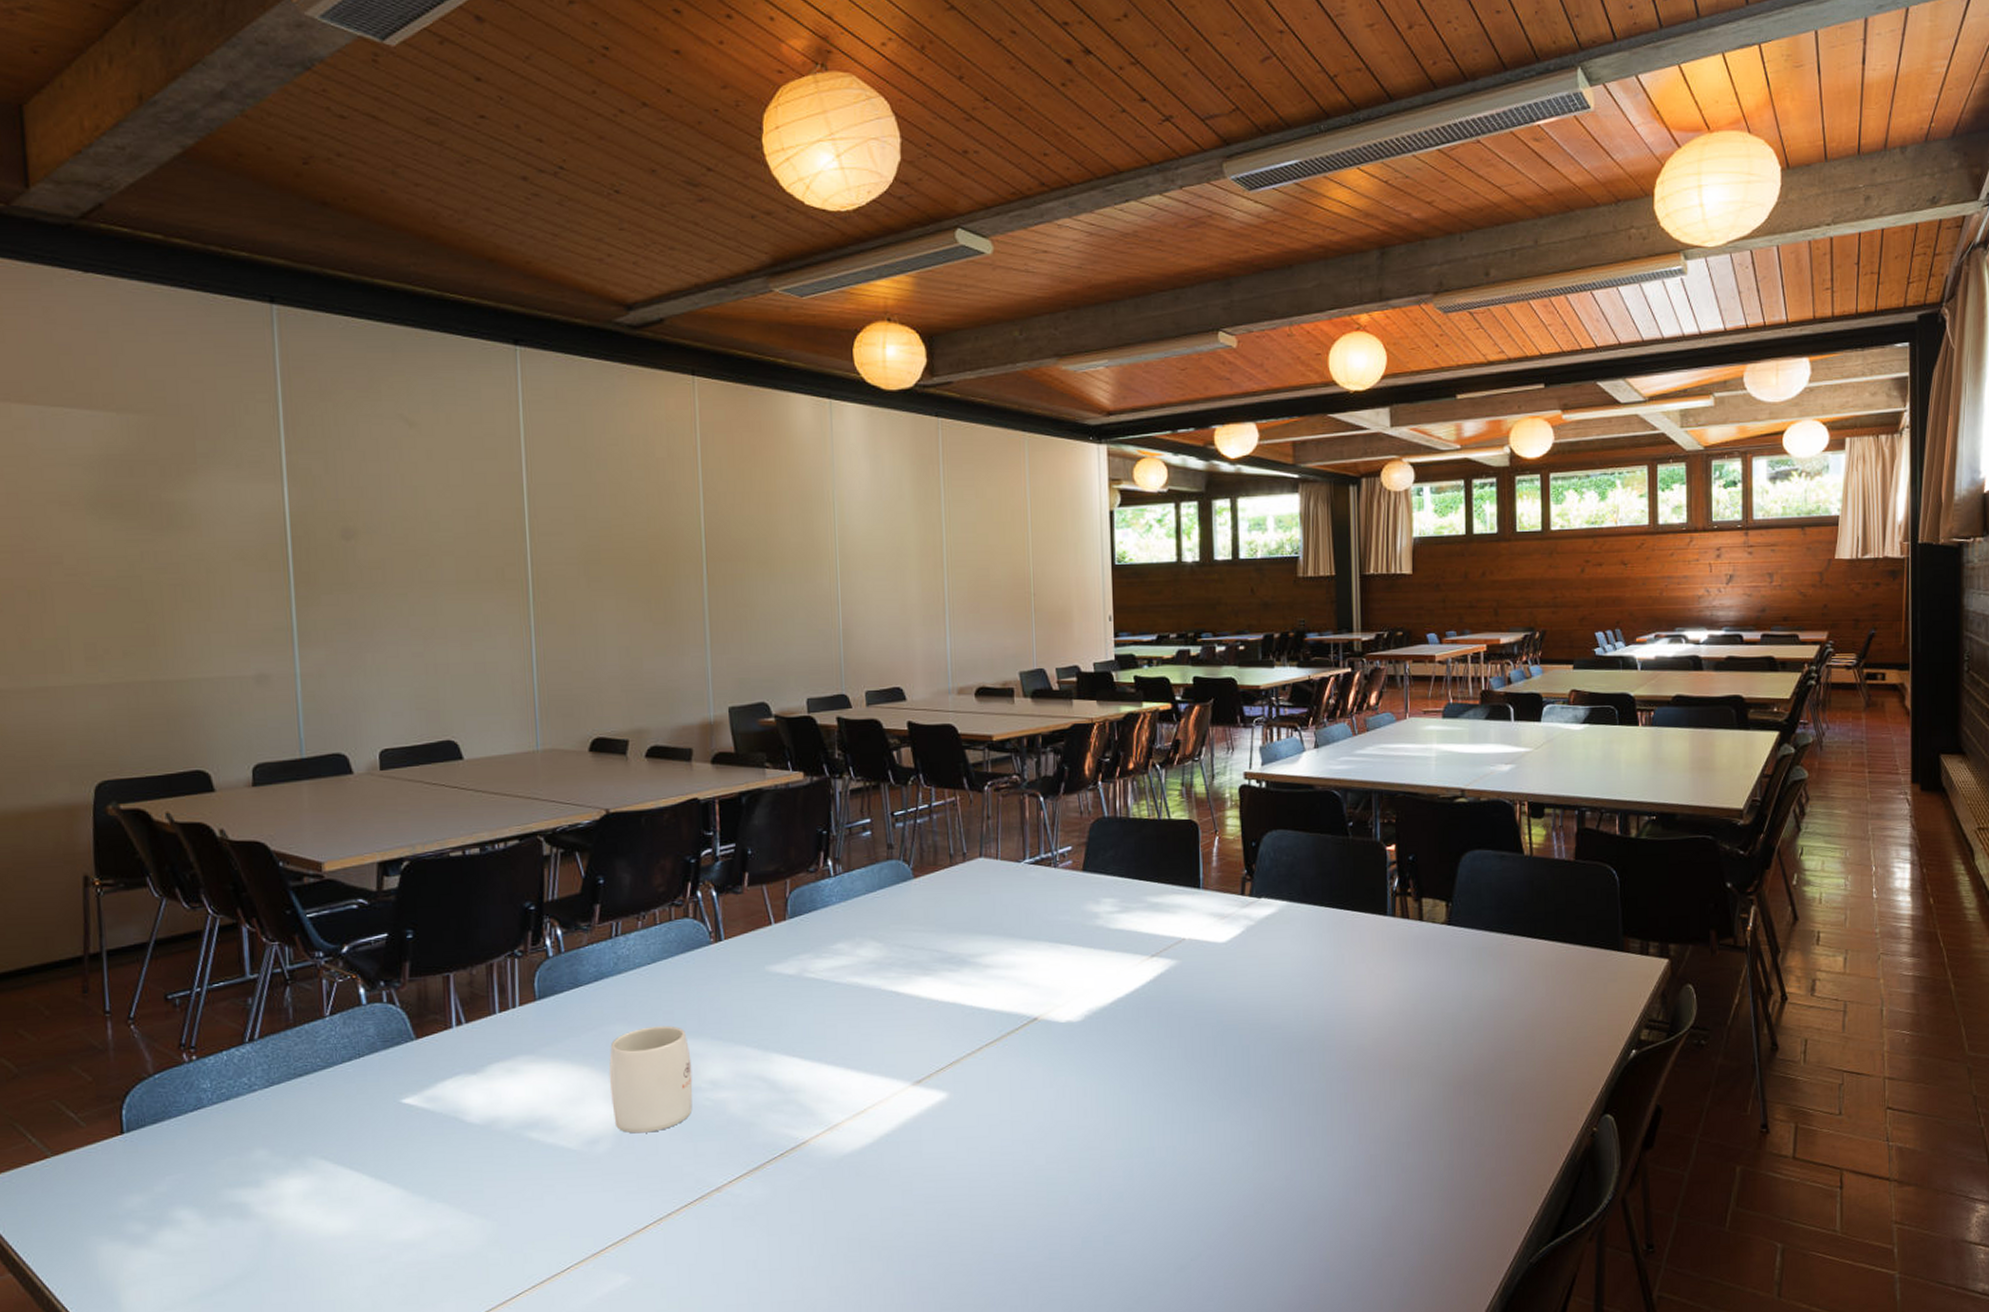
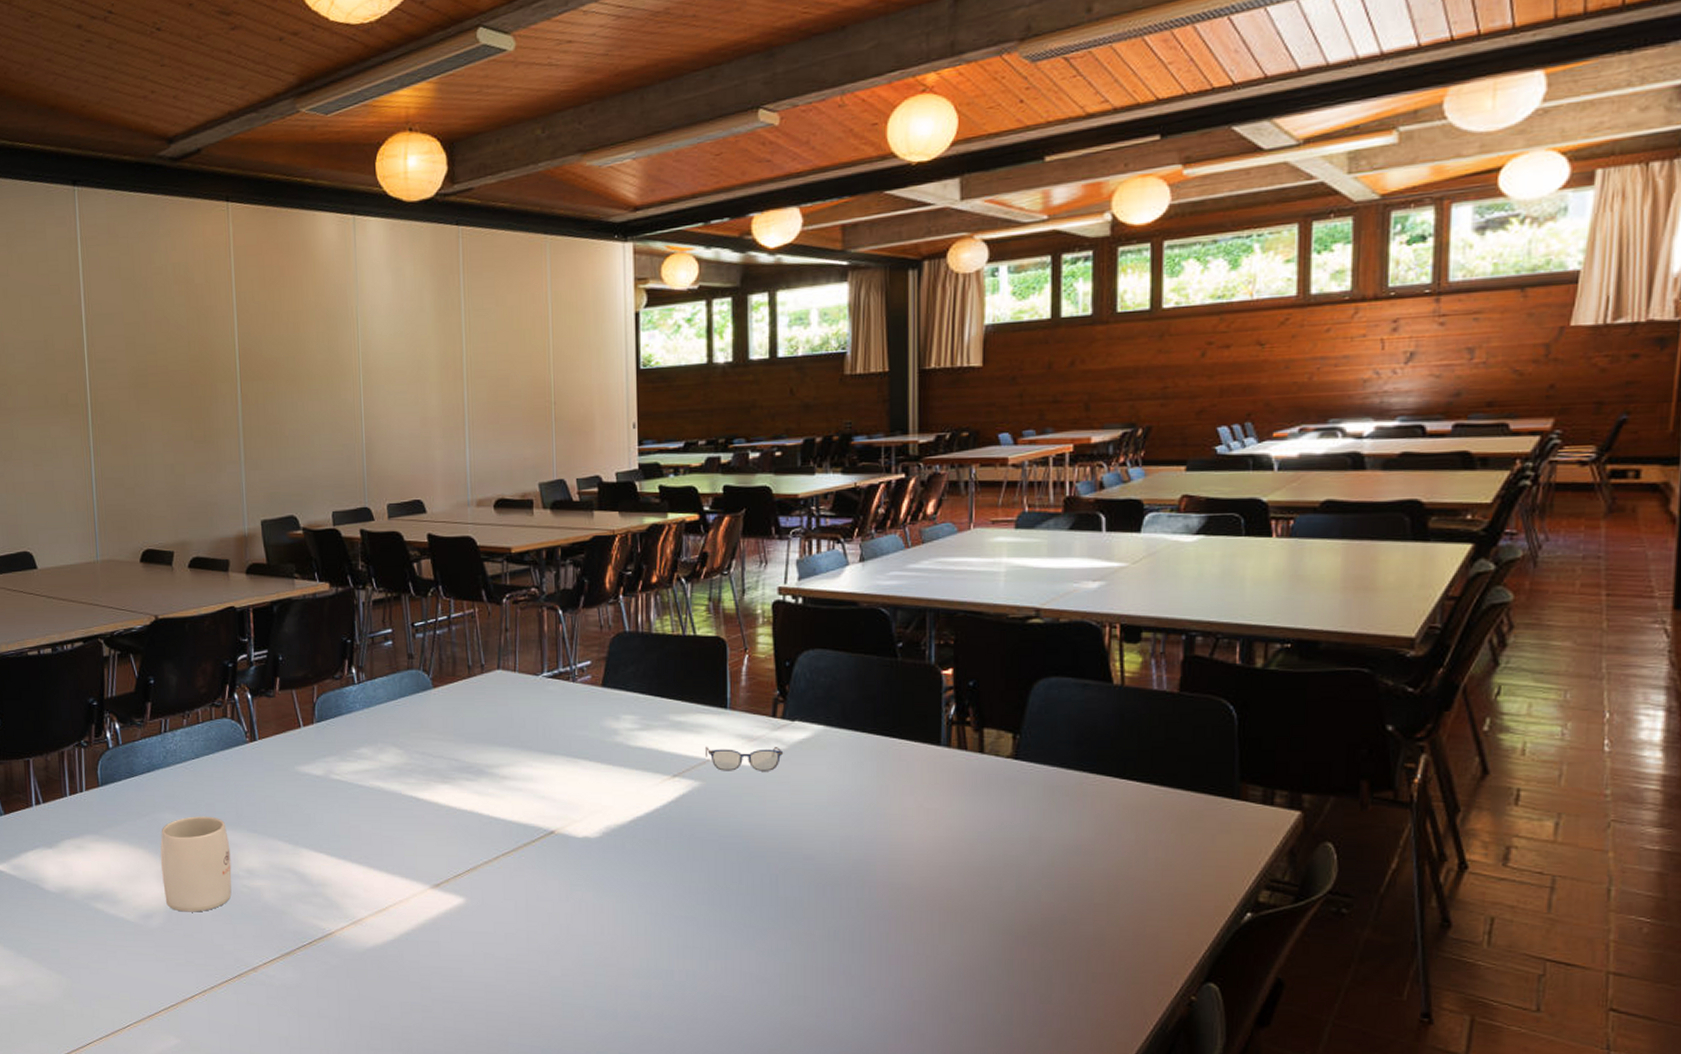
glasses: none [1181,923,1252,949] -> present [706,746,784,771]

